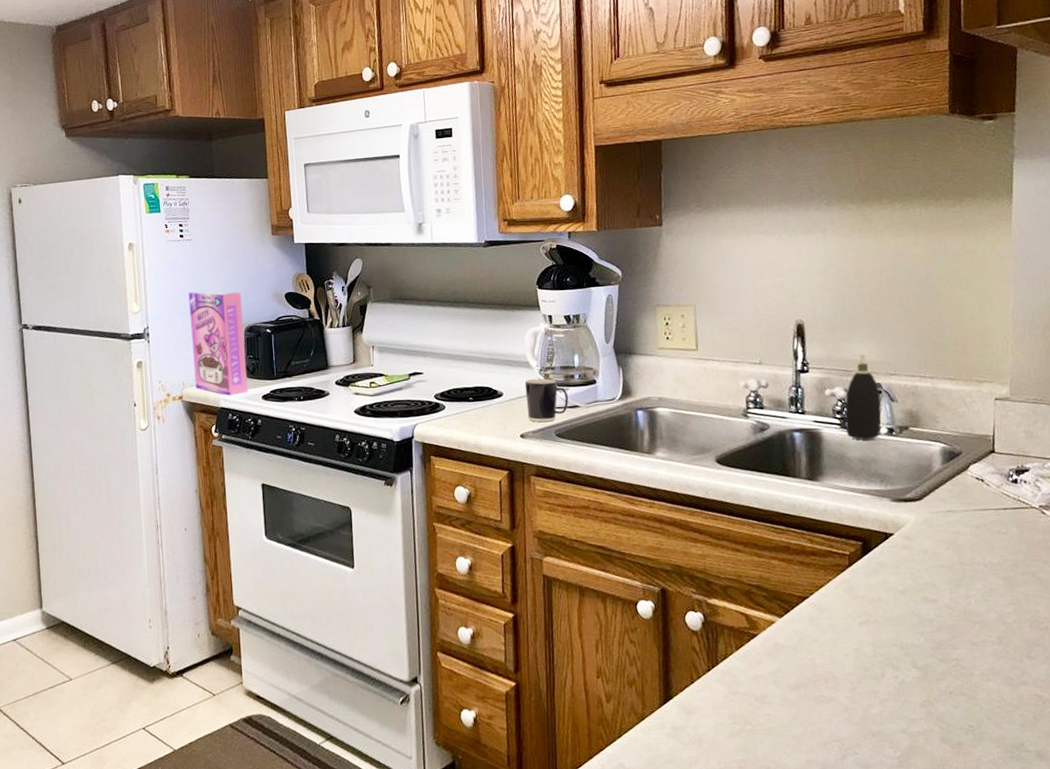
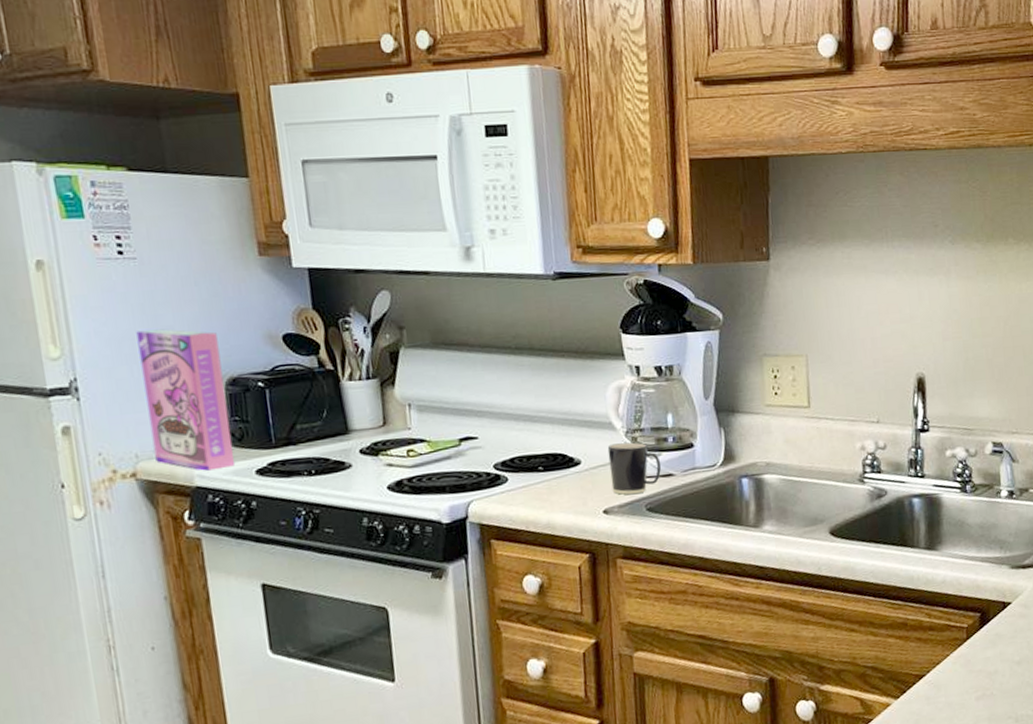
soap dispenser: present [845,354,882,440] -> none [965,410,1002,504]

